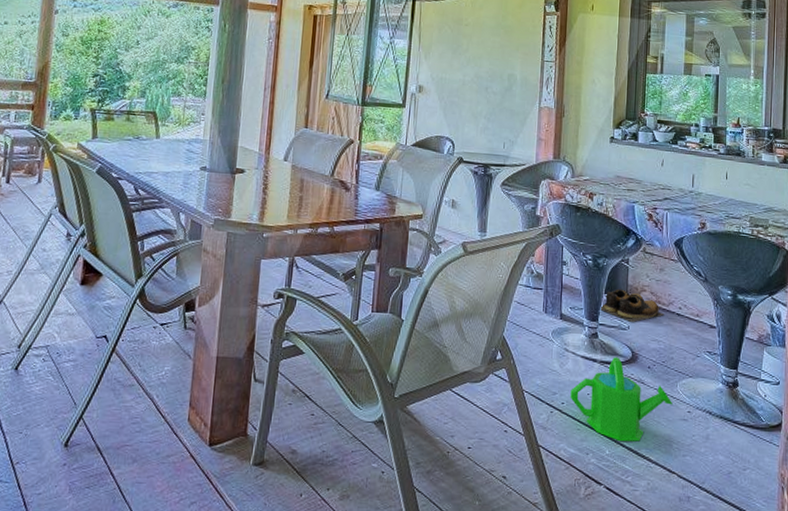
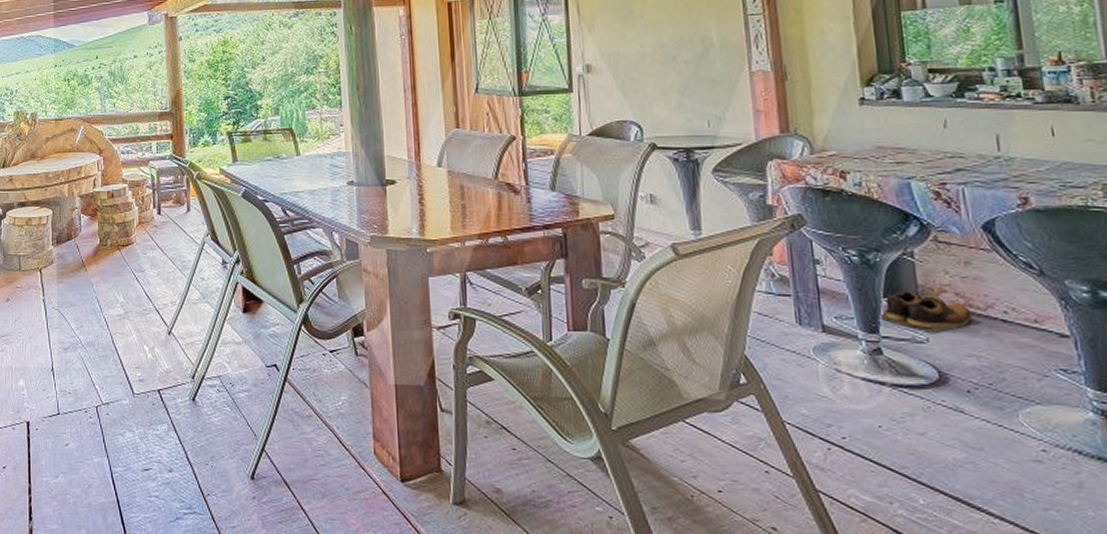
watering can: present [570,357,673,442] -> none [852,379,1016,489]

